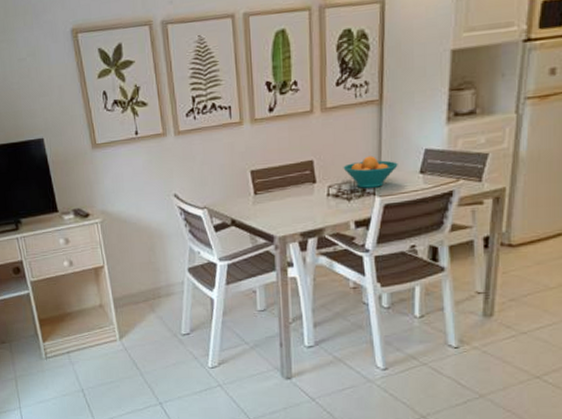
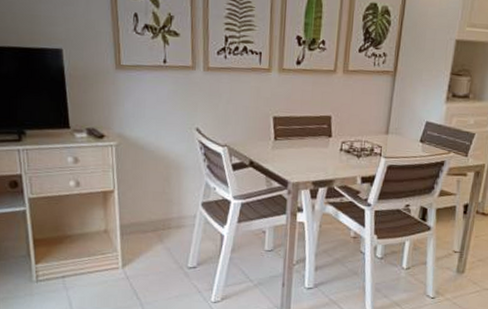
fruit bowl: present [343,156,398,188] -> none [356,120,403,149]

